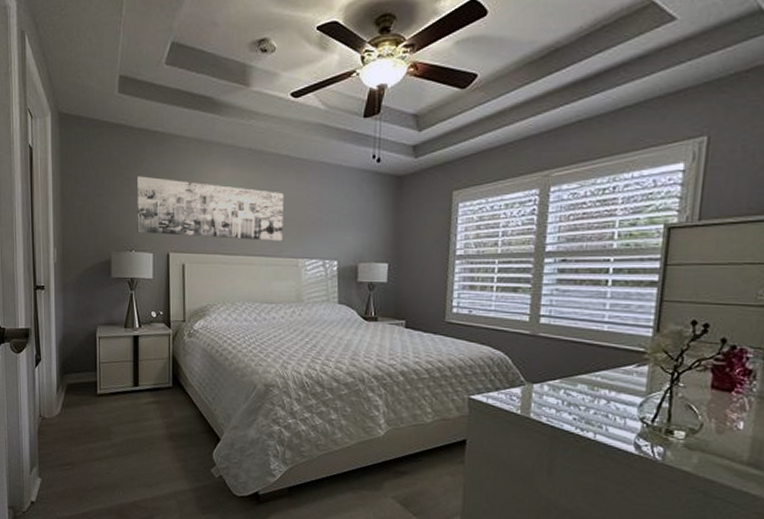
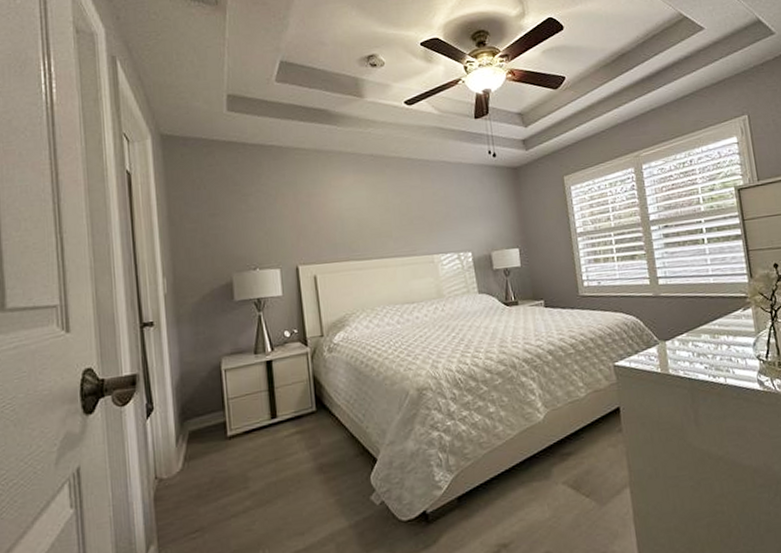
wall art: present [136,176,284,242] -> none [254,191,415,250]

